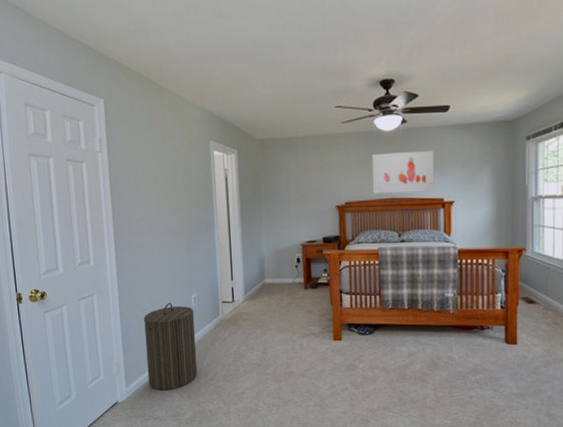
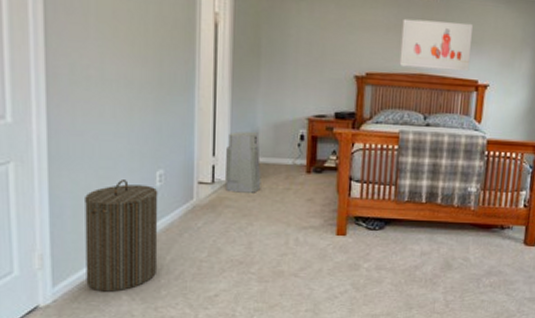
air purifier: none [241,259,270,308] -> present [225,131,261,193]

